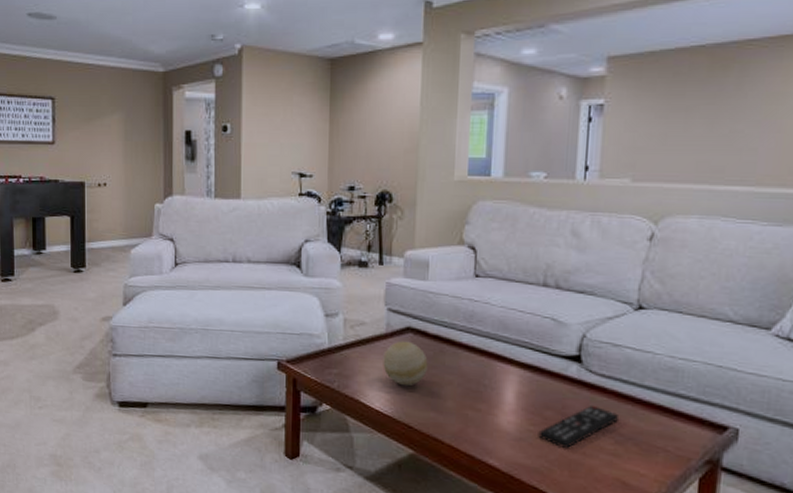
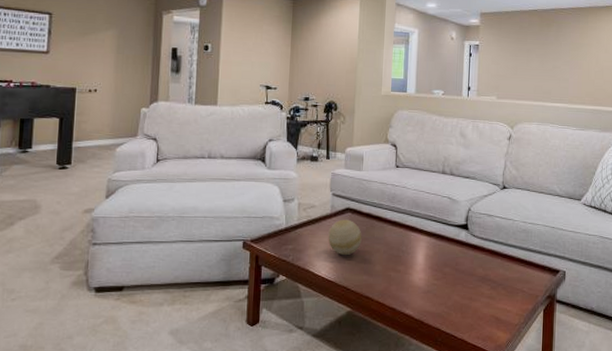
remote control: present [538,405,618,449] -> none [440,261,492,297]

